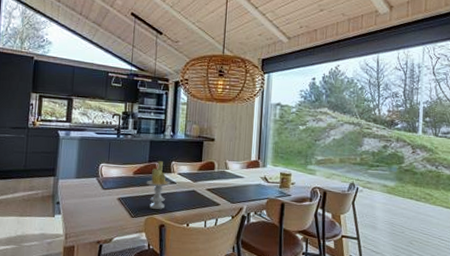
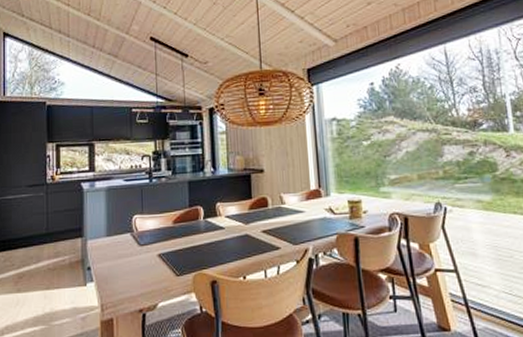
candle: present [147,161,171,209] -> none [190,204,218,263]

